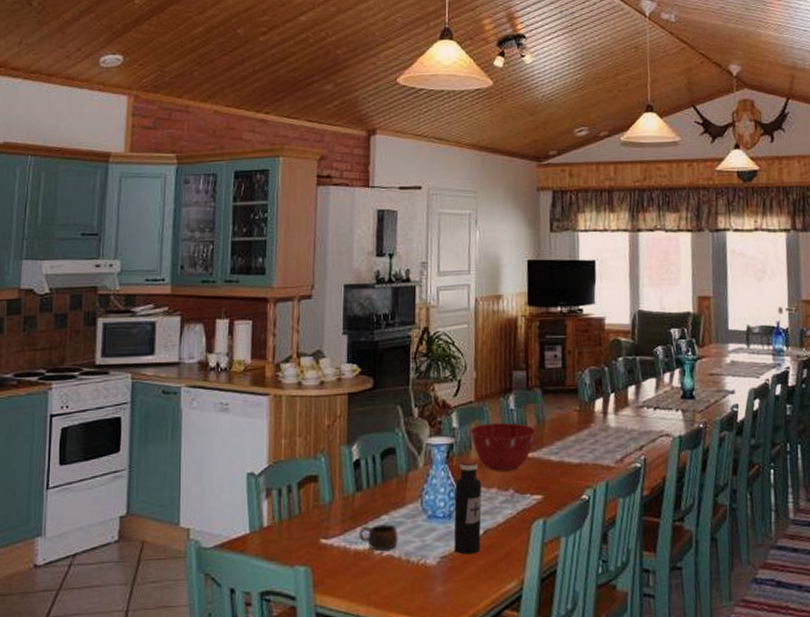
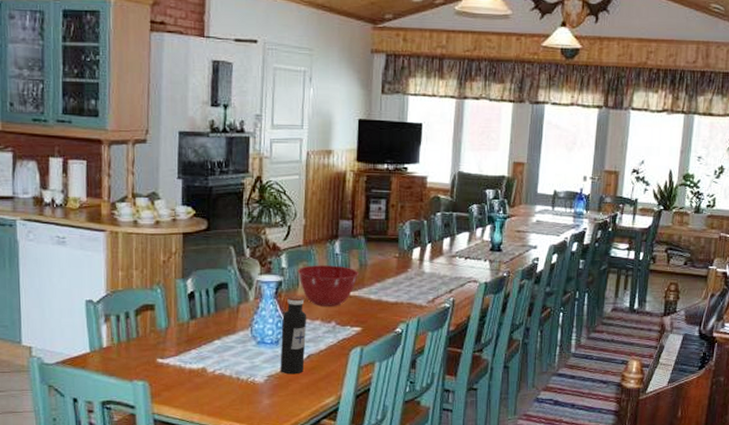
cup: present [358,523,399,551] -> none [193,347,230,369]

